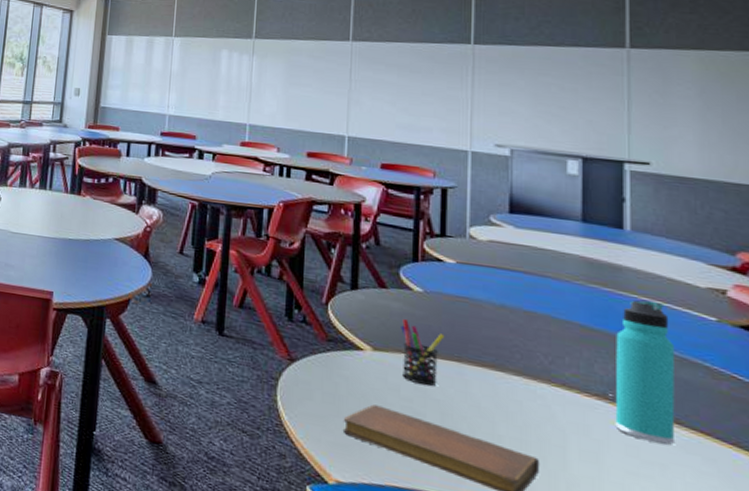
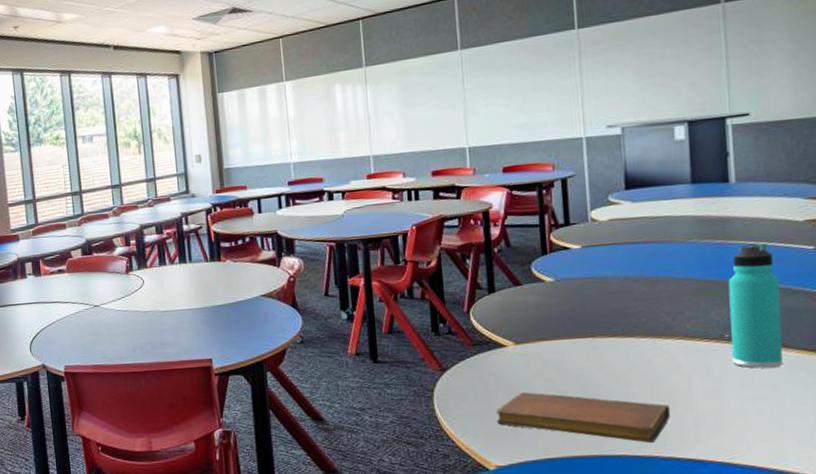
pen holder: present [401,319,445,387] -> none [538,310,578,366]

